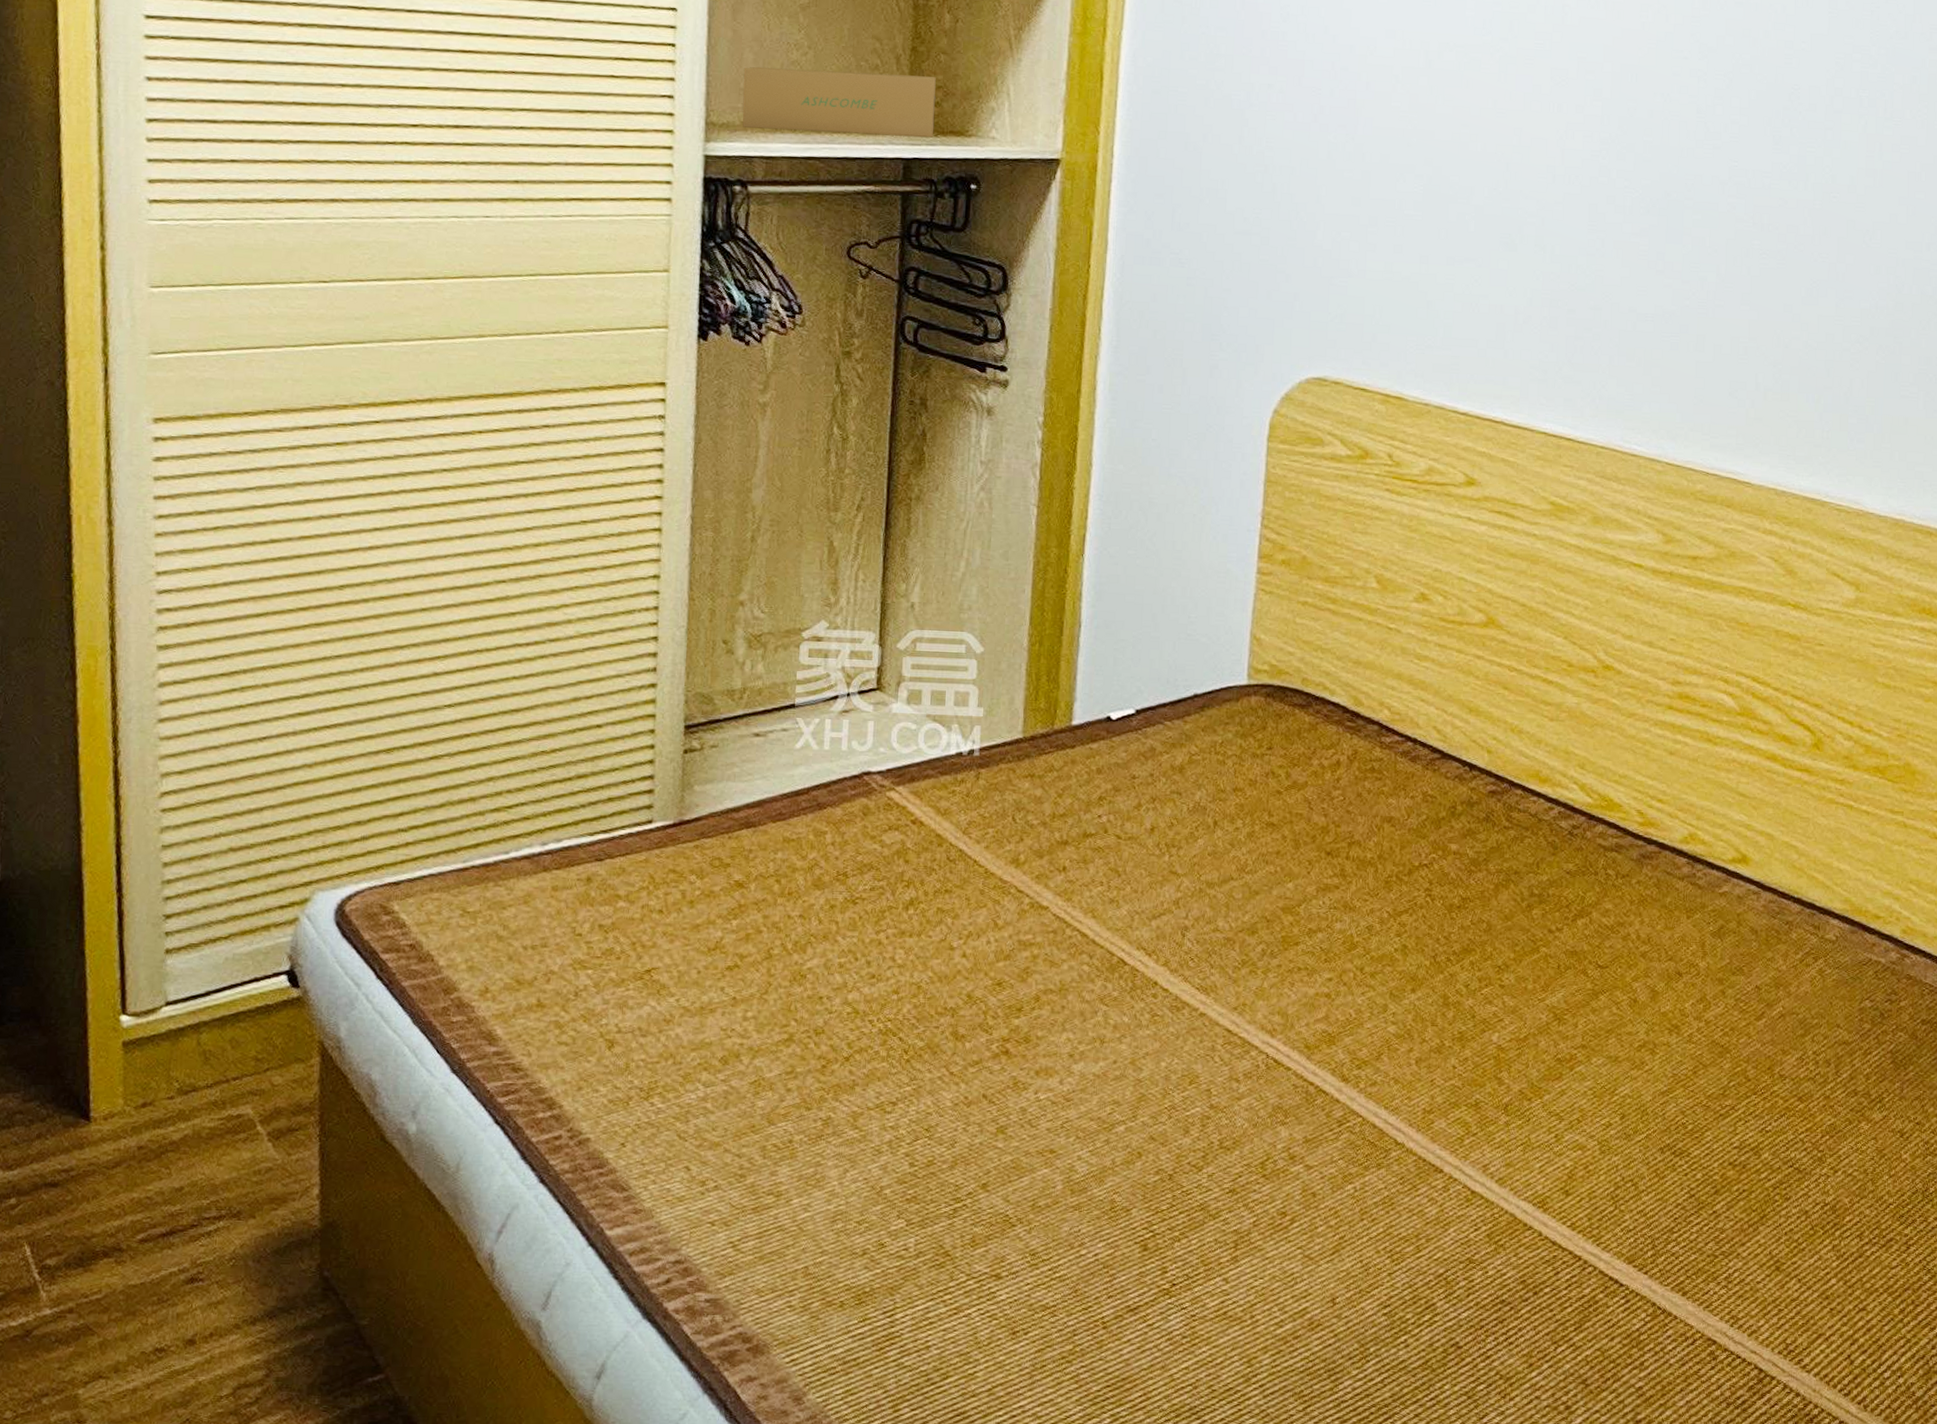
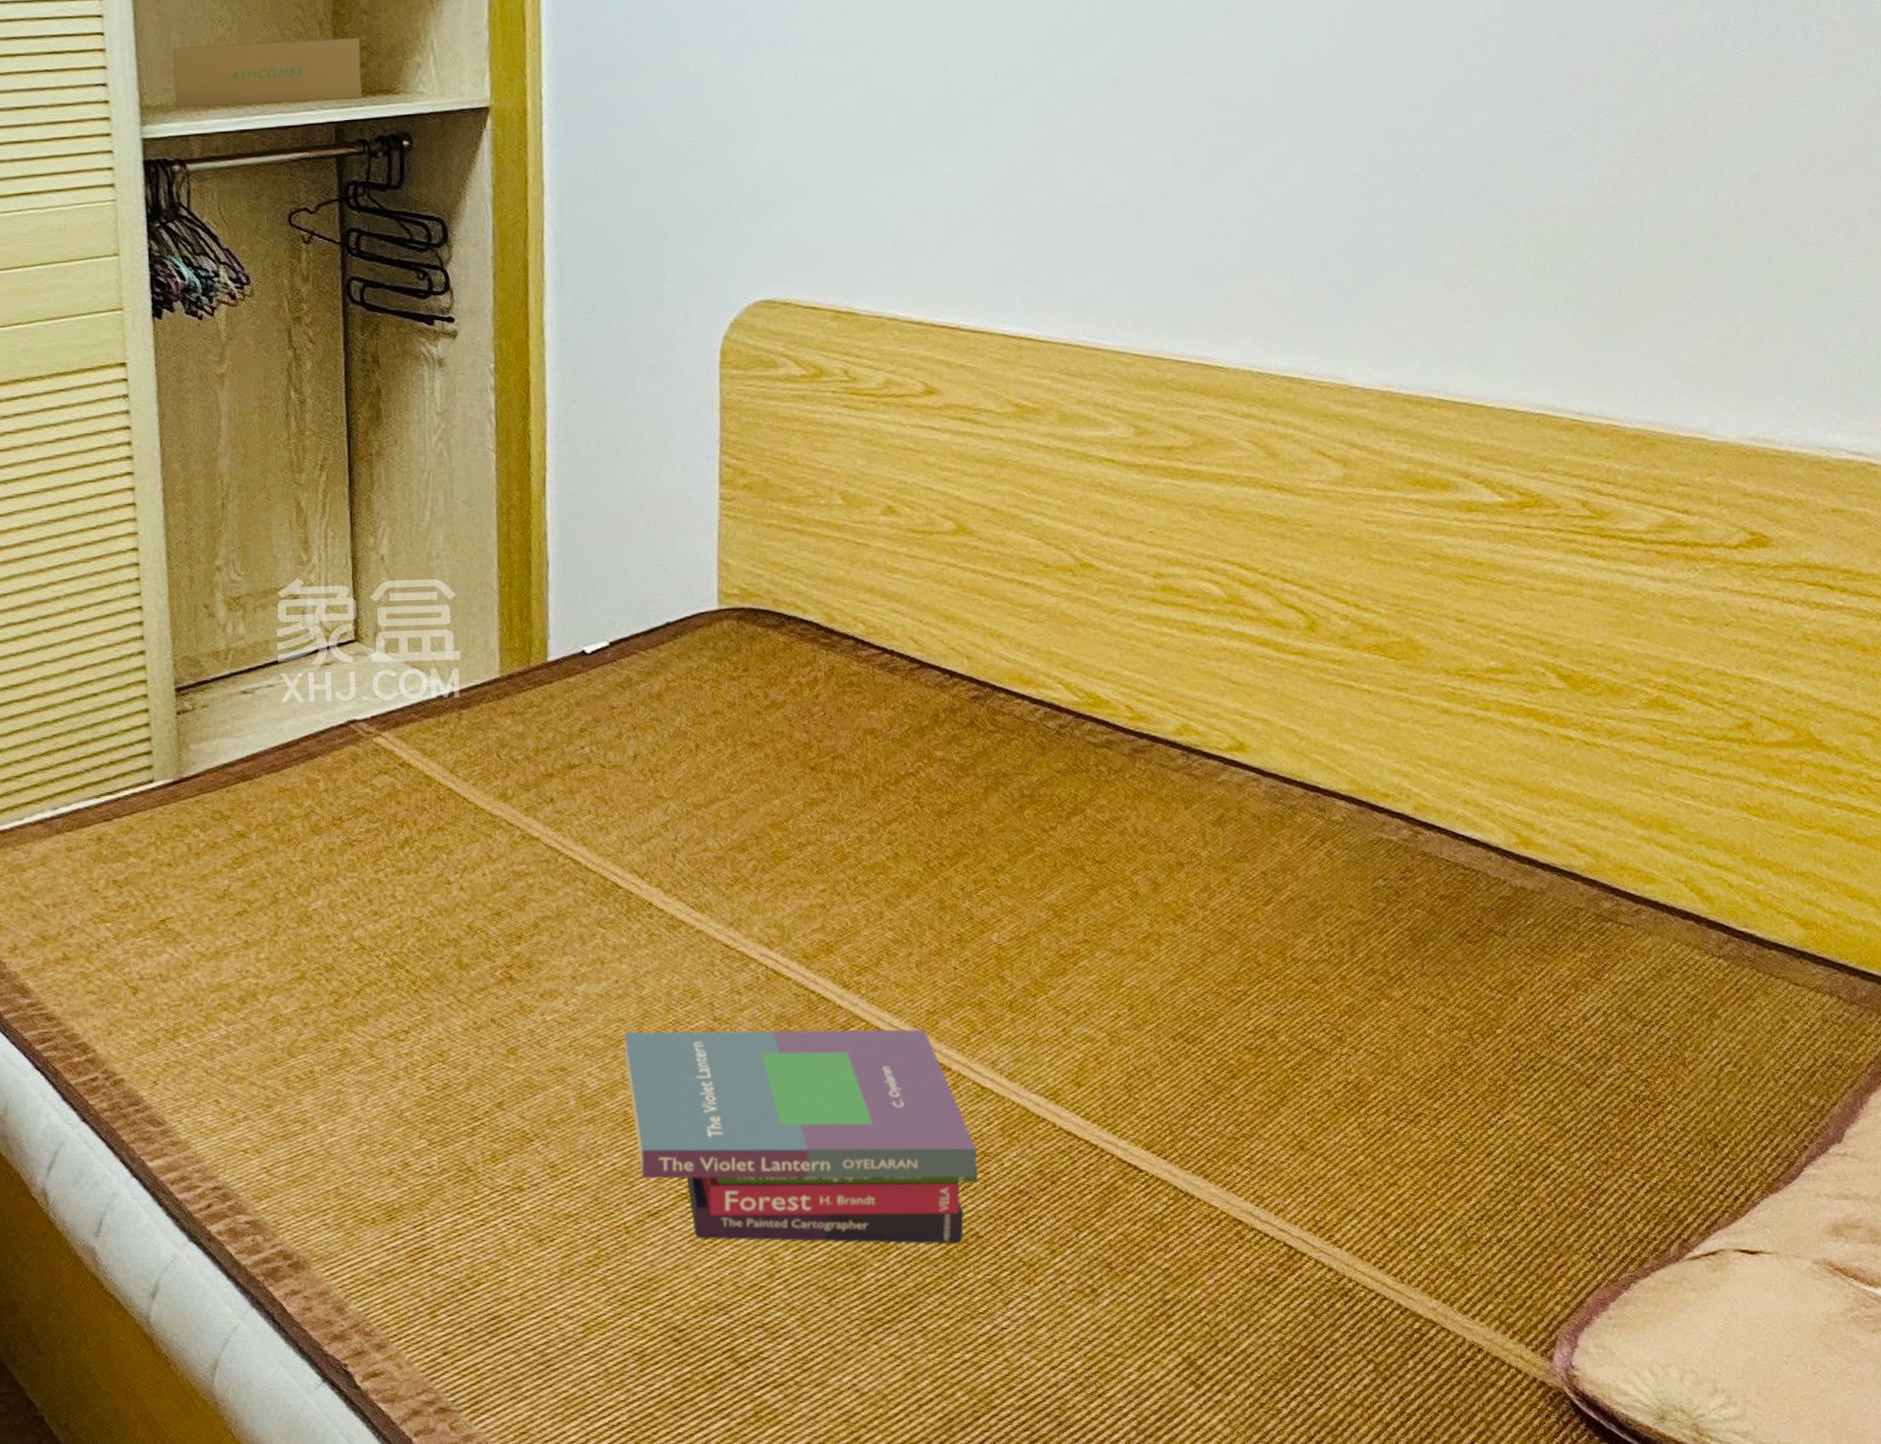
books: none [1116,1115,1463,1353] -> present [624,1029,978,1244]

